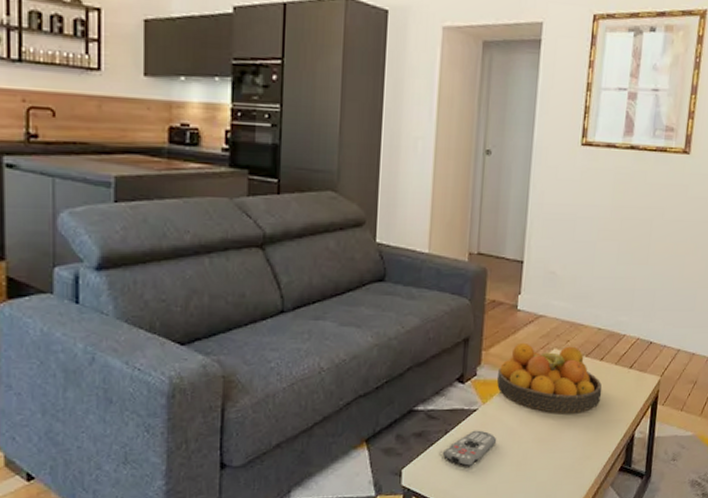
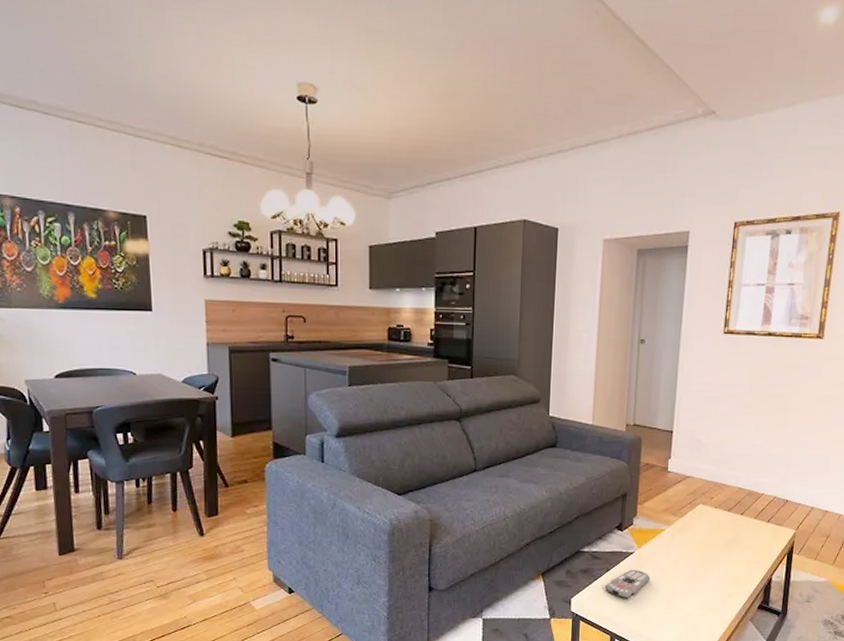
fruit bowl: present [496,342,602,413] -> none [650,498,743,558]

